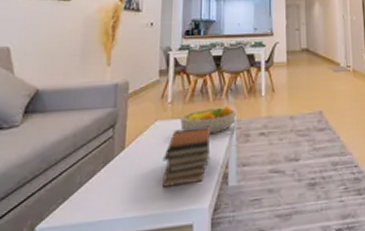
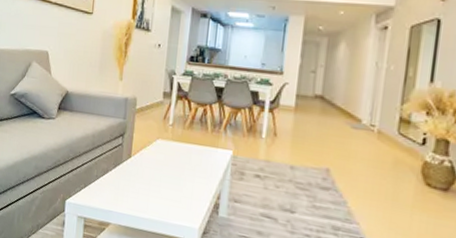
book stack: present [162,126,211,188] -> none [160,151,206,205]
fruit bowl: present [180,105,237,135] -> none [179,138,234,164]

